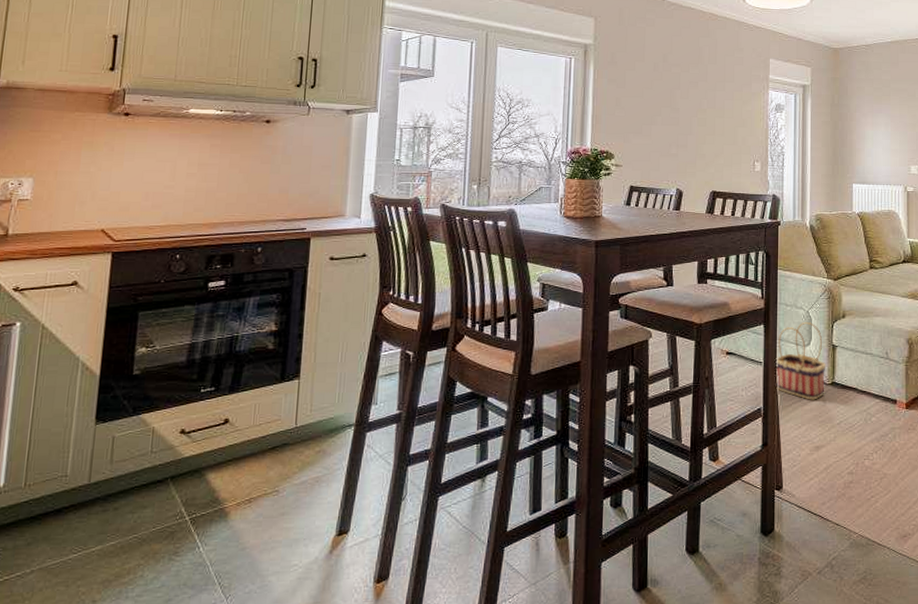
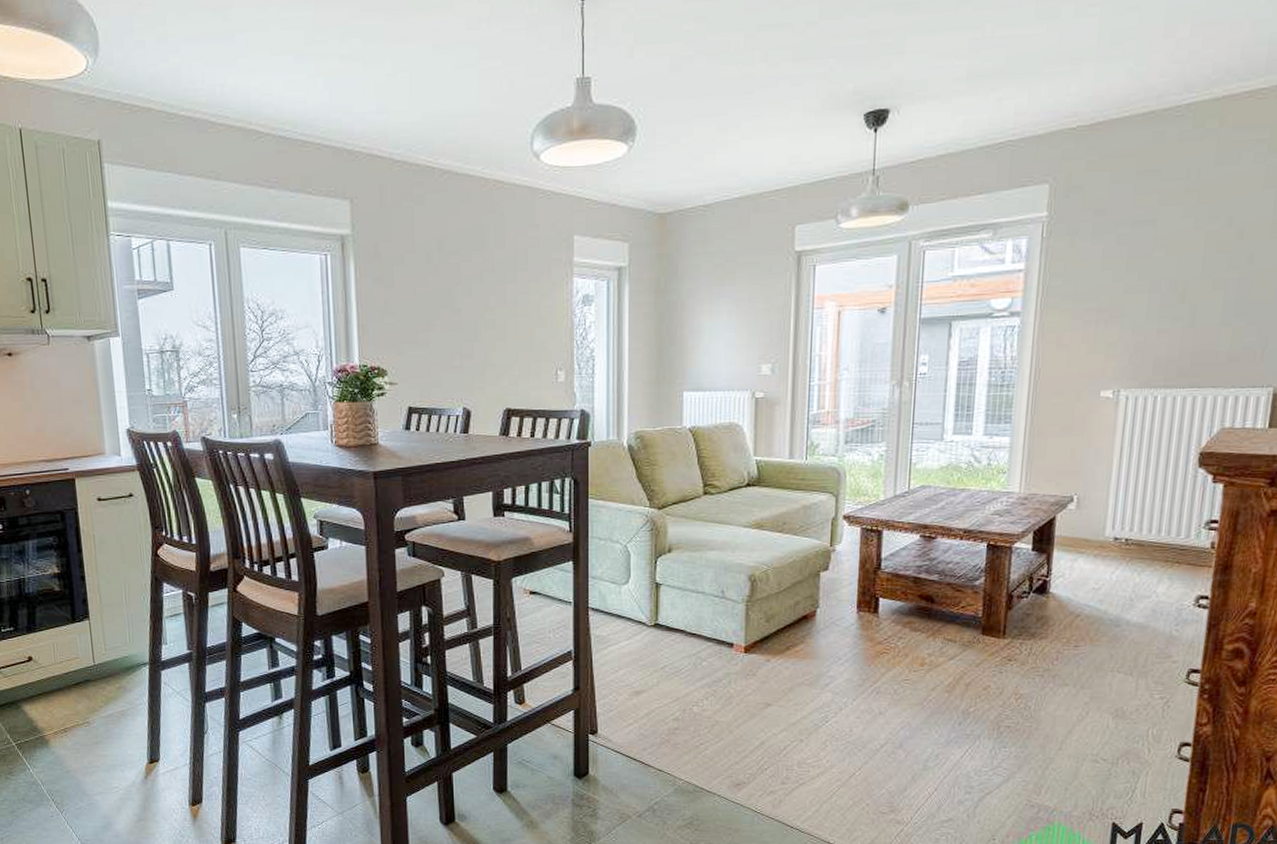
basket: present [775,321,826,400] -> none [587,557,648,643]

